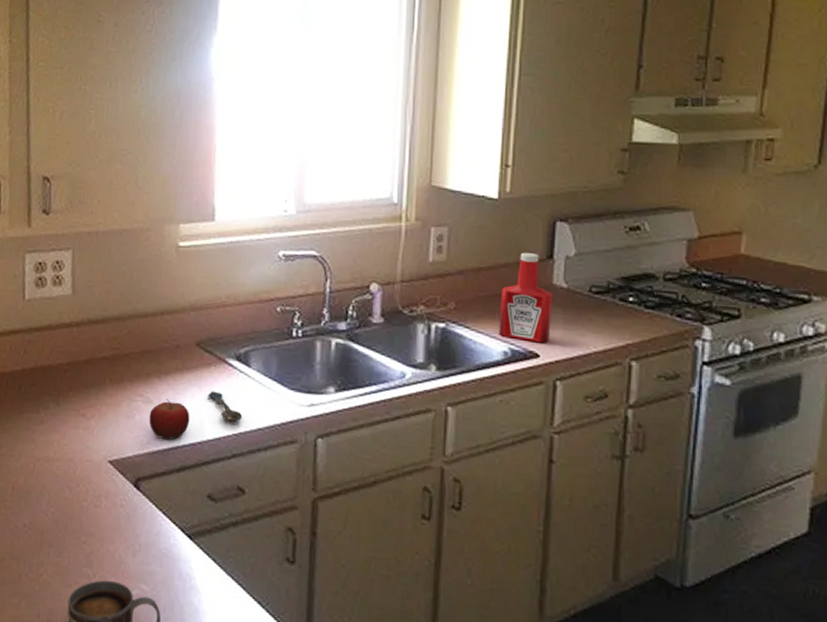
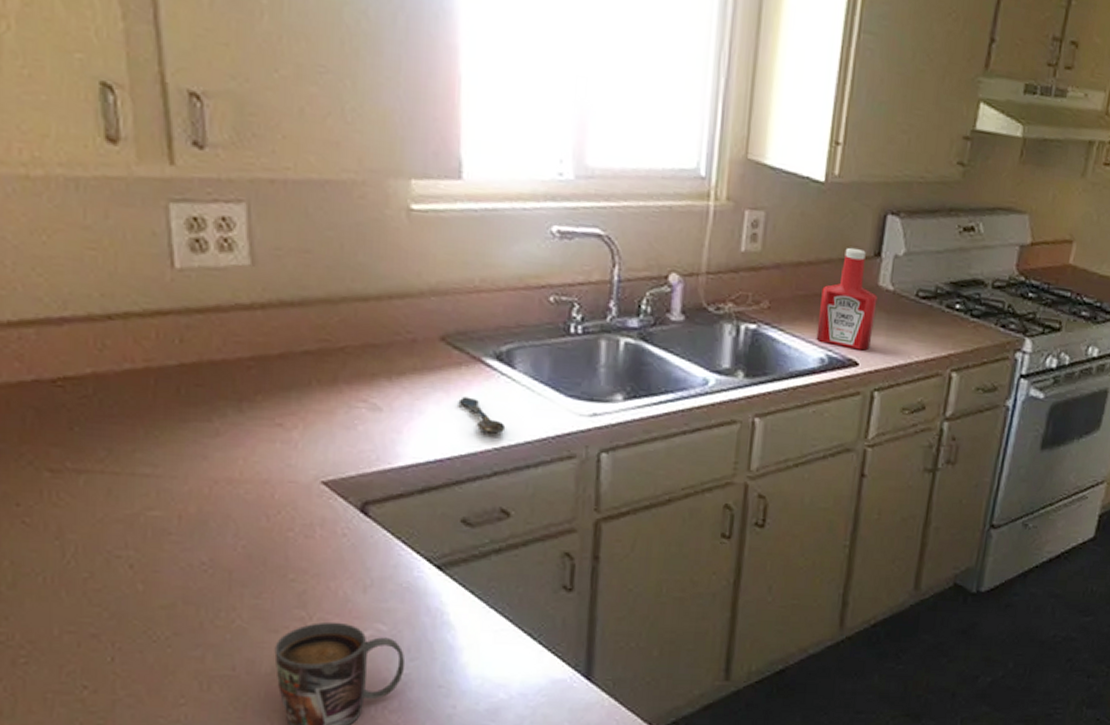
fruit: present [149,399,190,441] -> none [377,406,435,456]

